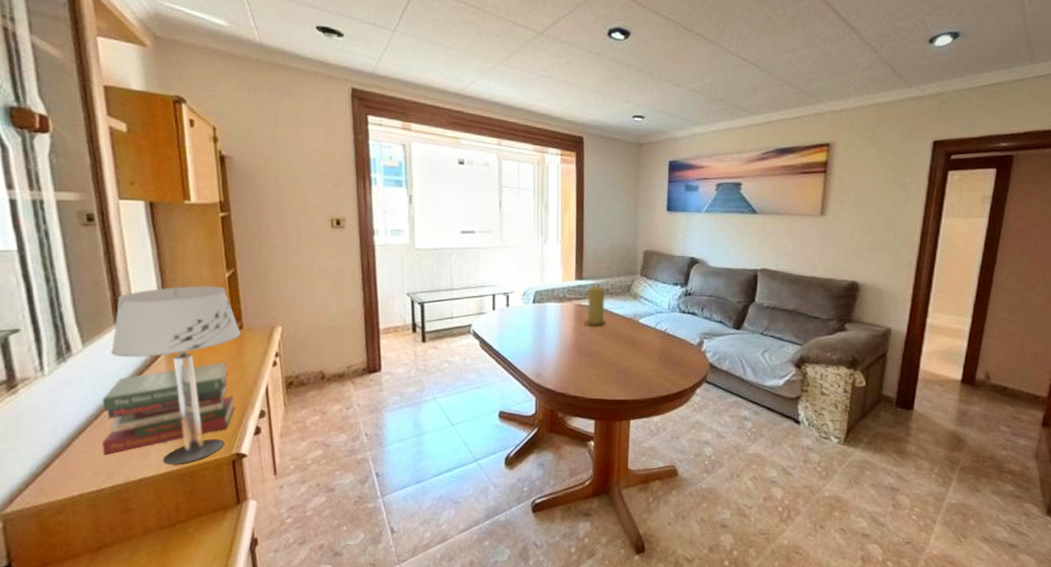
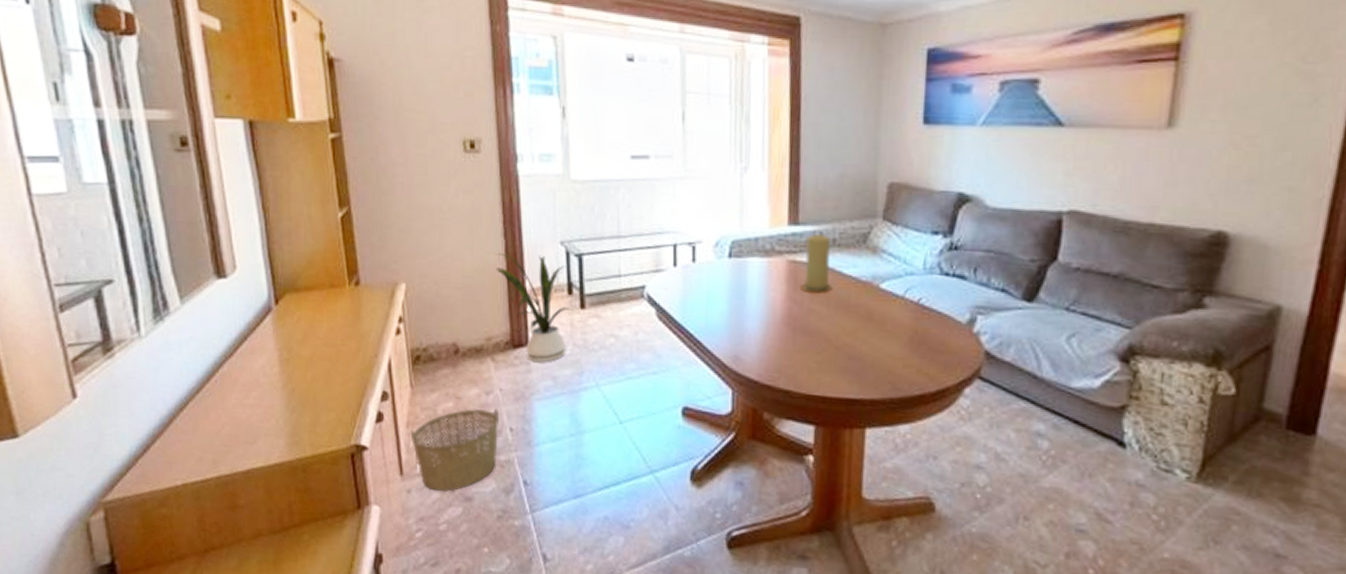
books: present [102,362,235,456] -> none [204,327,353,439]
table lamp: present [111,285,241,465] -> none [212,228,358,455]
basket: none [283,419,357,485] -> present [410,408,499,491]
house plant: none [356,303,417,384] -> present [496,254,574,363]

